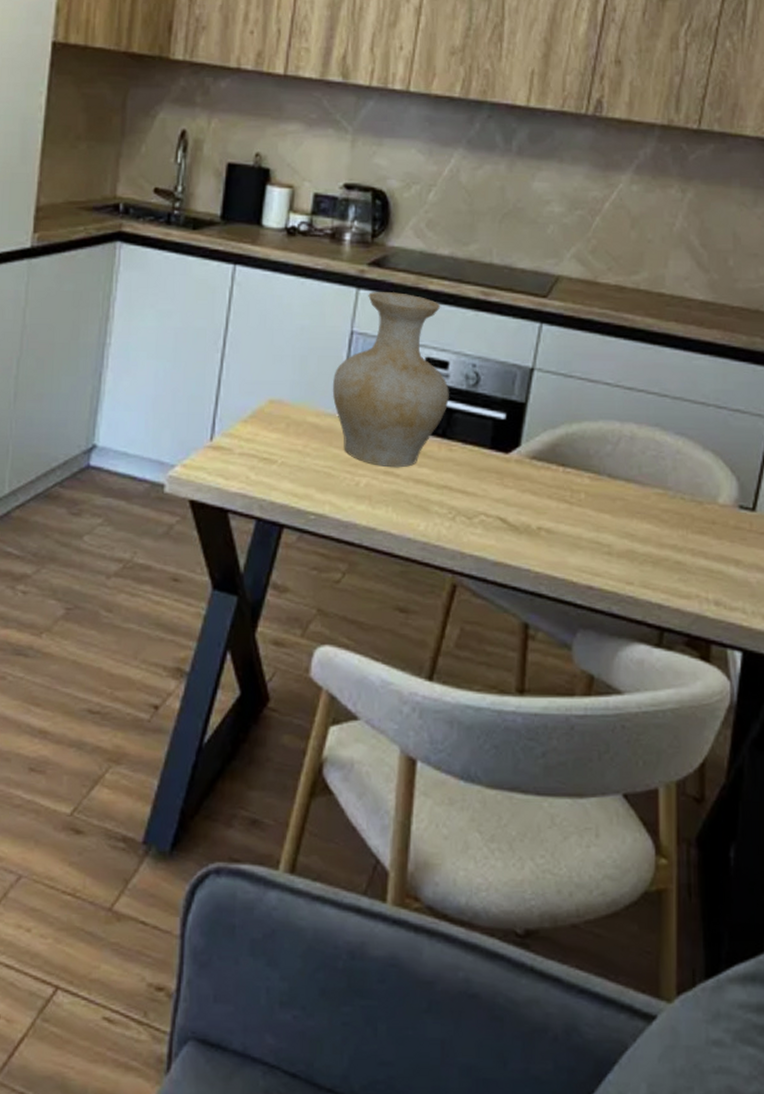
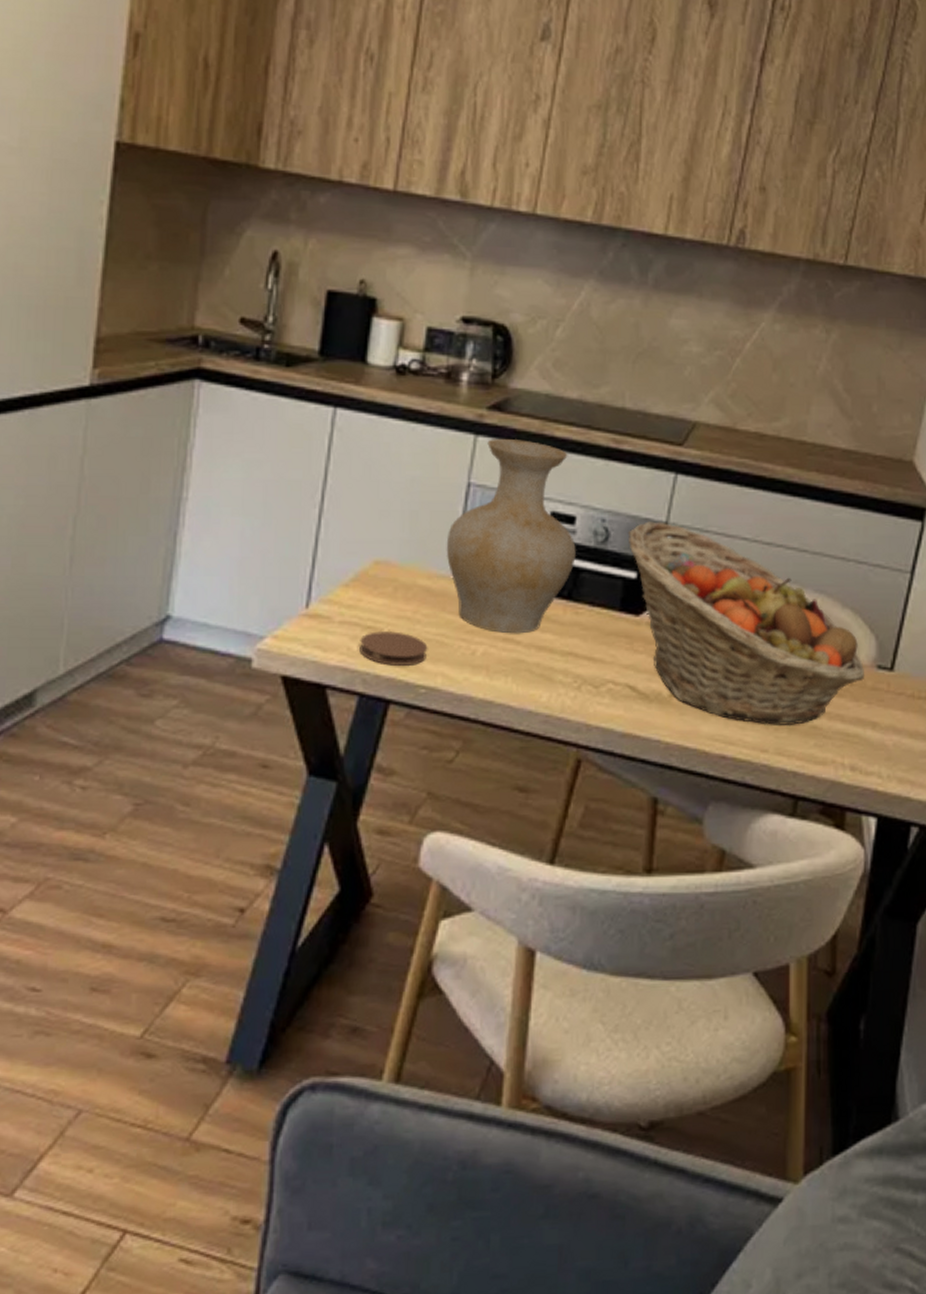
coaster: none [257,463,317,495] -> present [359,631,428,667]
fruit basket: none [497,367,728,560] -> present [627,521,865,725]

